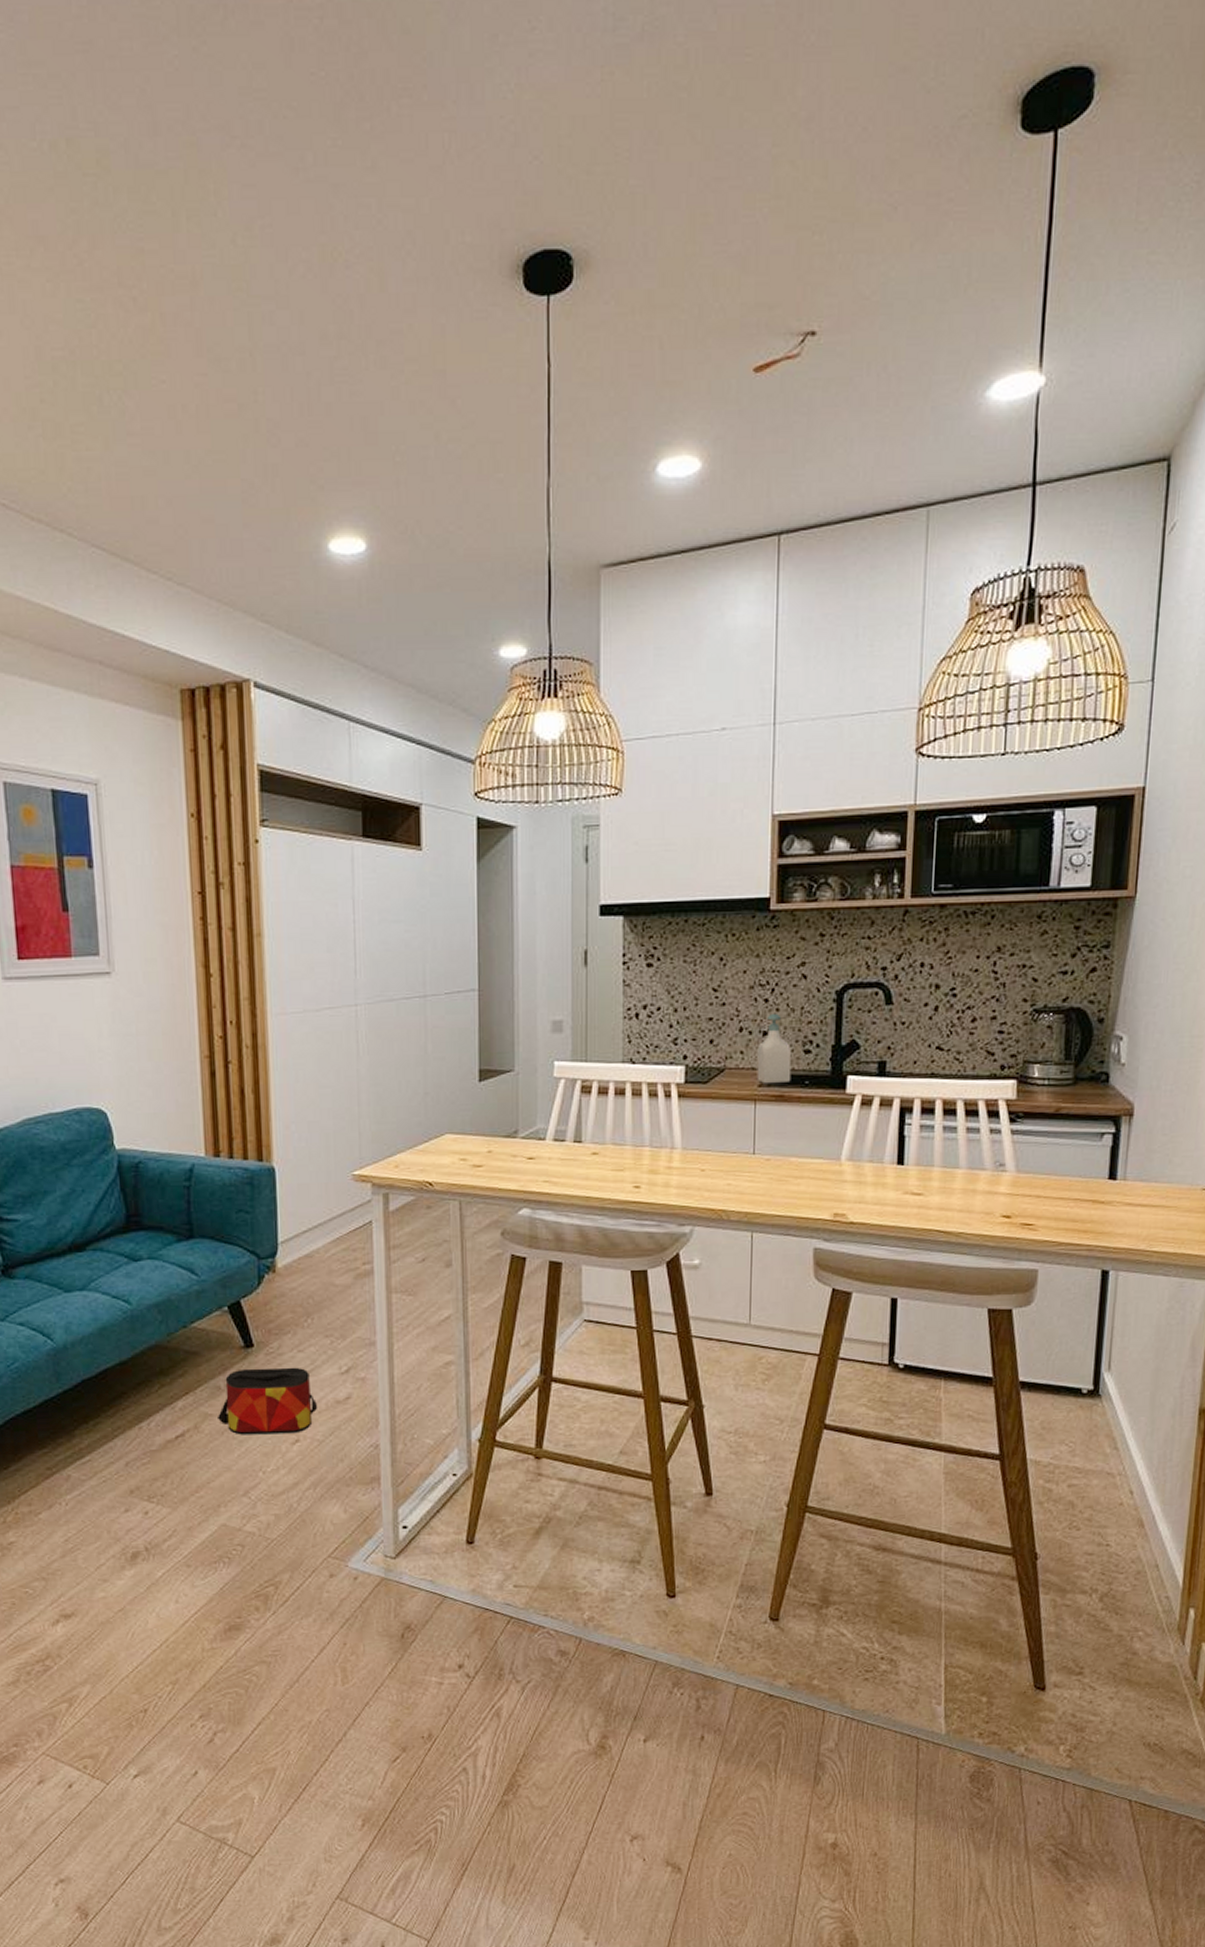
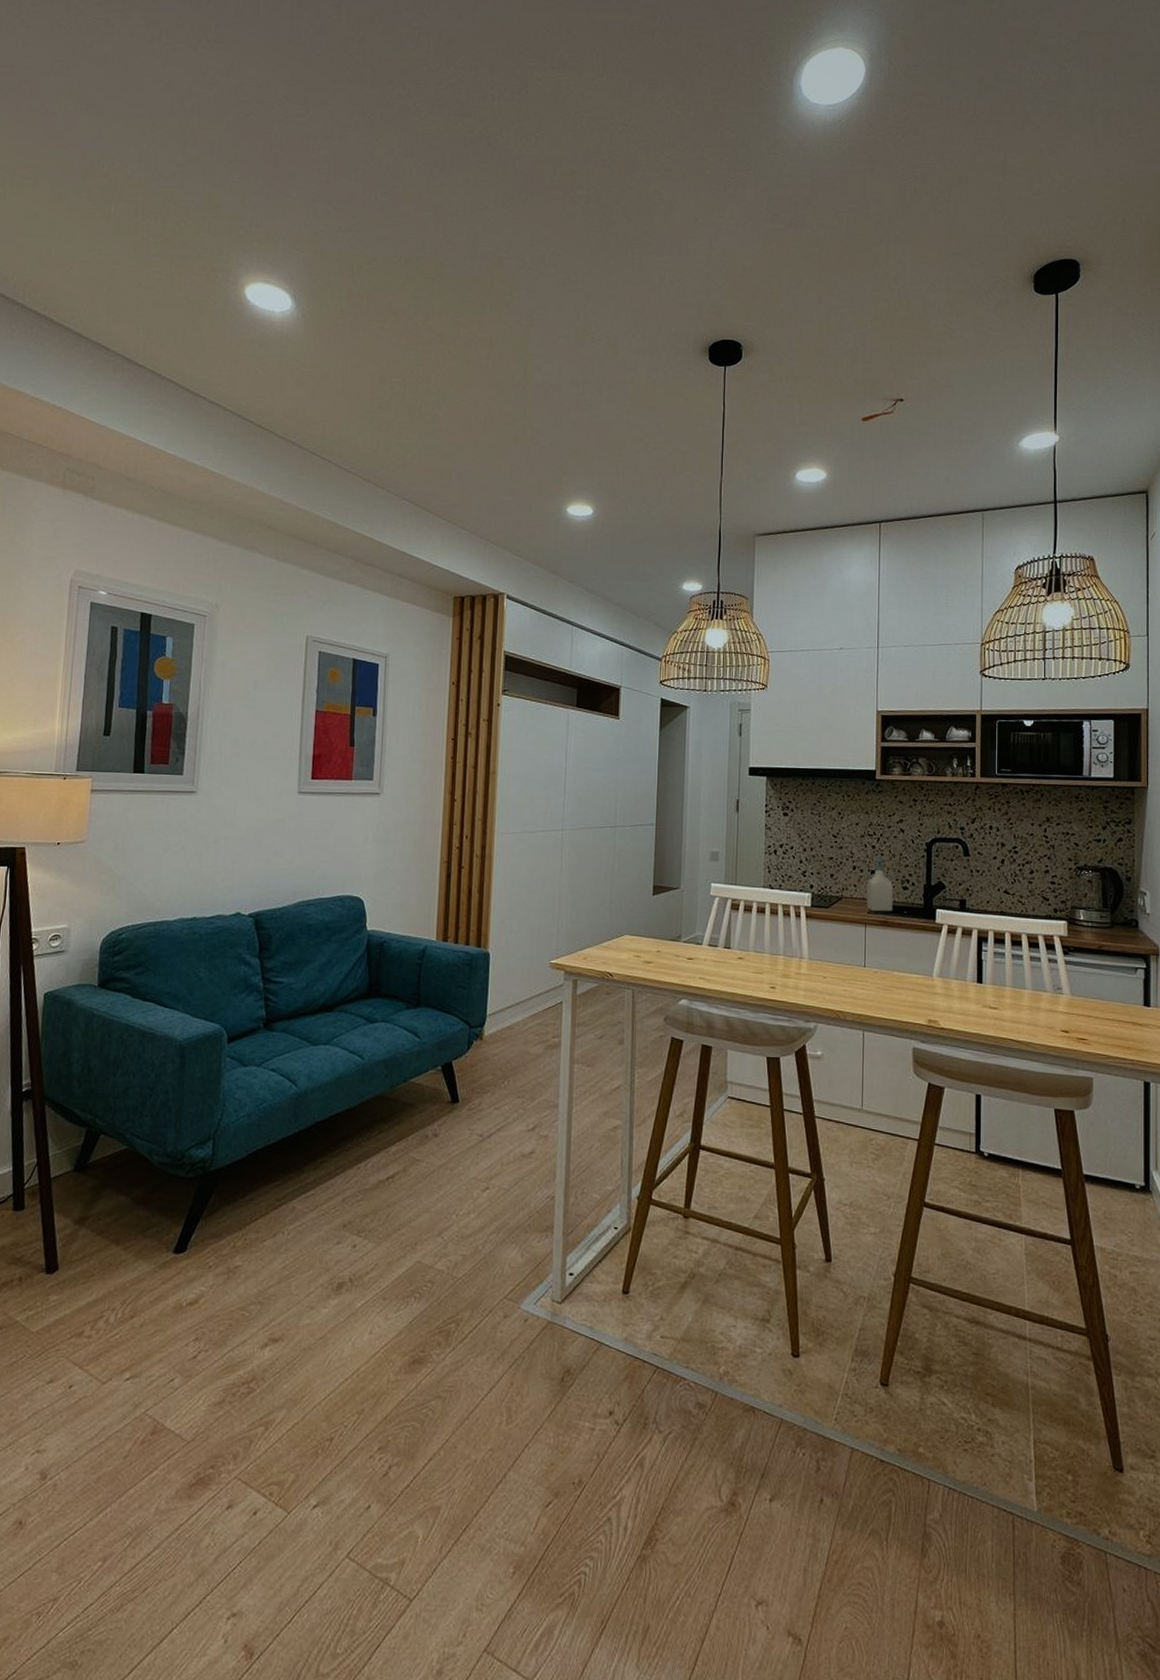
bag: present [216,1367,318,1435] -> none [422,1121,507,1182]

